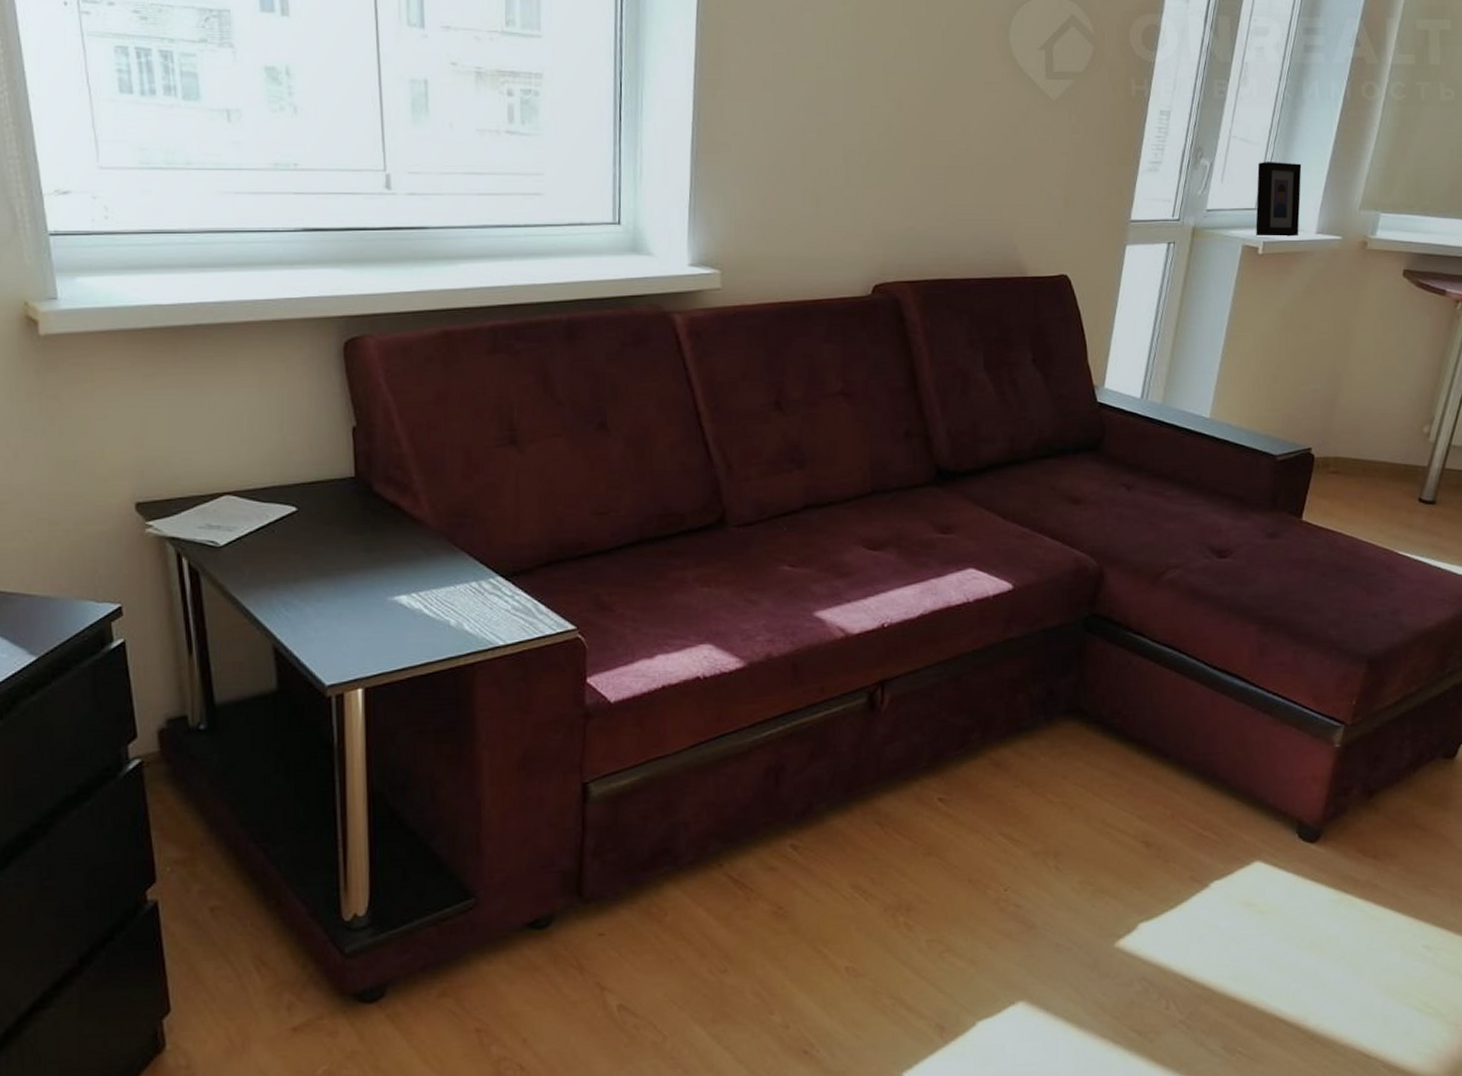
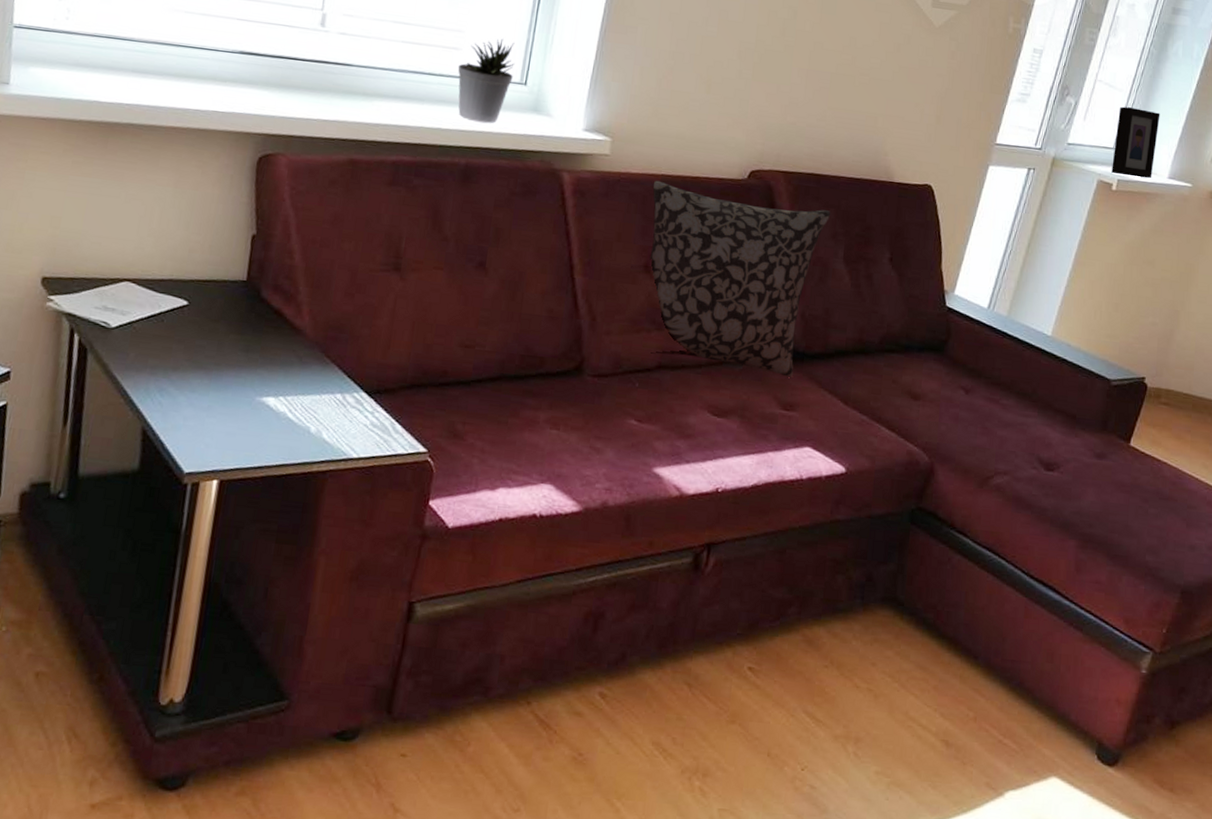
potted plant: none [543,177,605,273] -> present [458,39,515,124]
pillow: none [772,309,965,499] -> present [649,180,831,377]

